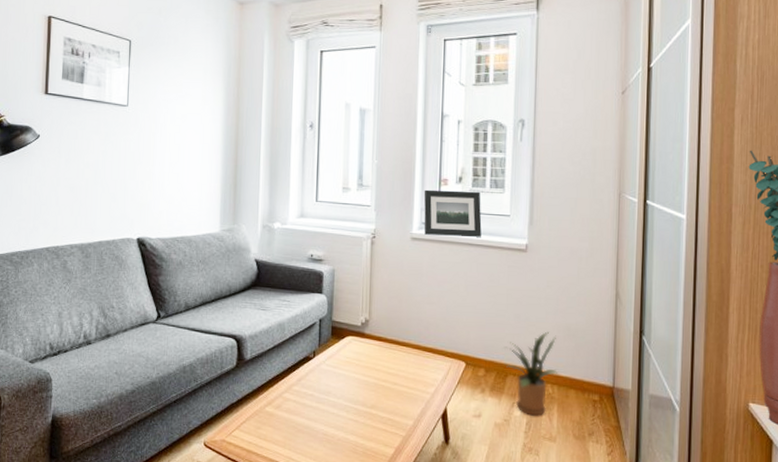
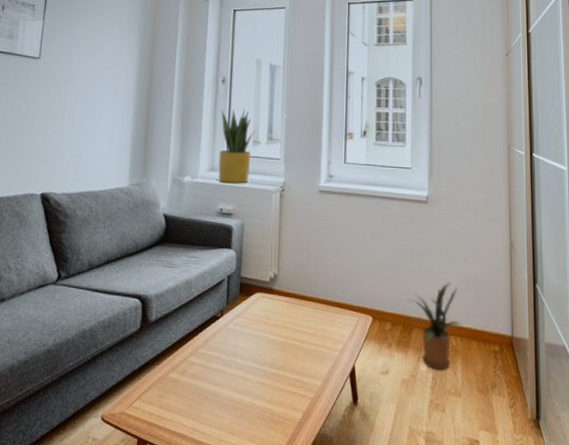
planter: none [308,154,345,231] -> present [218,108,255,184]
picture frame: present [423,189,482,237] -> none [330,143,385,189]

